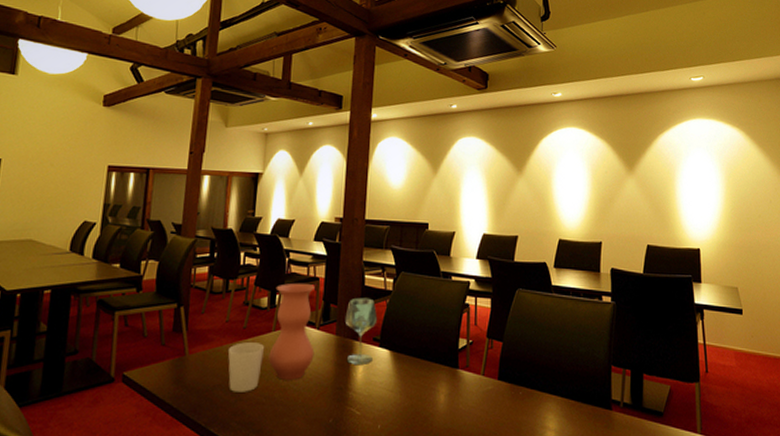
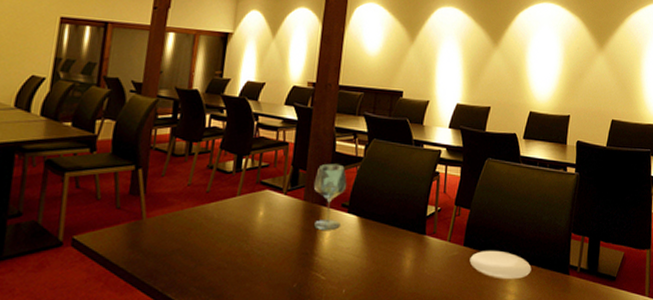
dixie cup: present [227,342,265,392] -> none [188,206,229,257]
vase: present [268,283,315,380] -> none [232,147,284,245]
plate: none [505,384,571,415] -> present [469,250,532,280]

